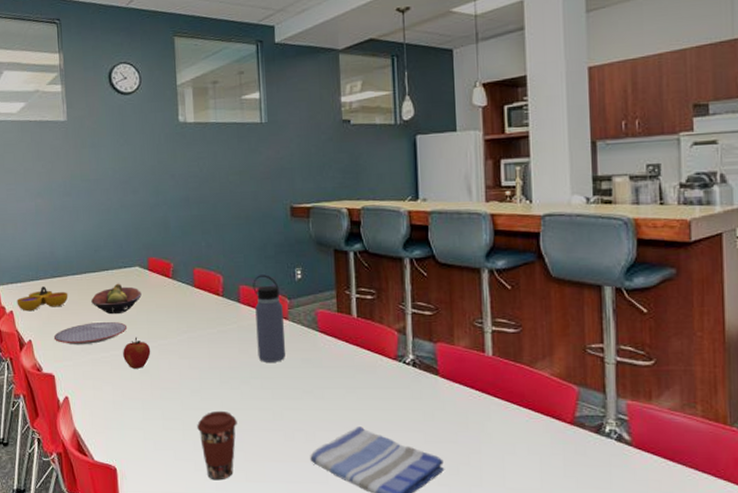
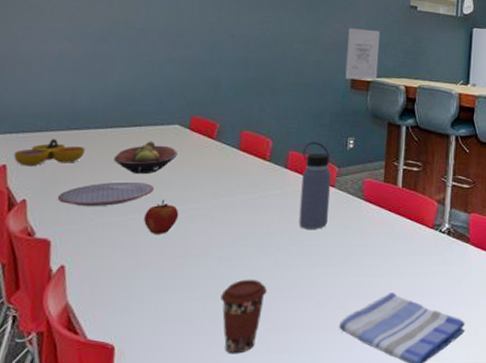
wall art: none [281,152,317,208] -> present [345,28,381,80]

